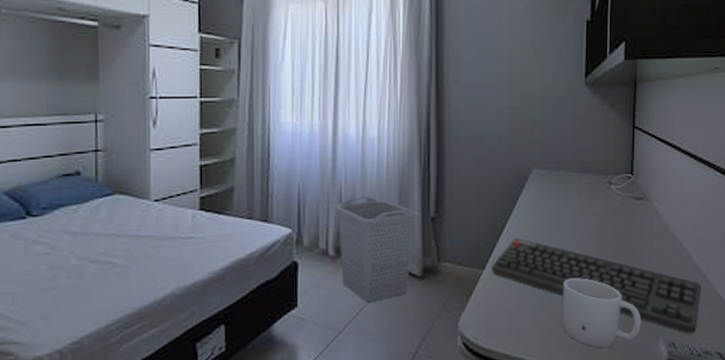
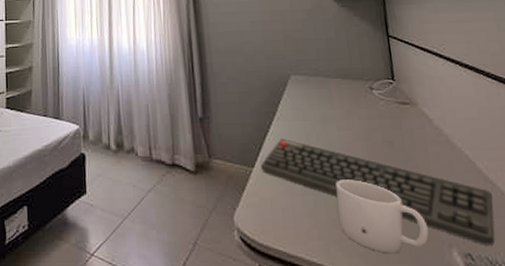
laundry basket: present [333,197,420,303] -> none [112,99,189,194]

